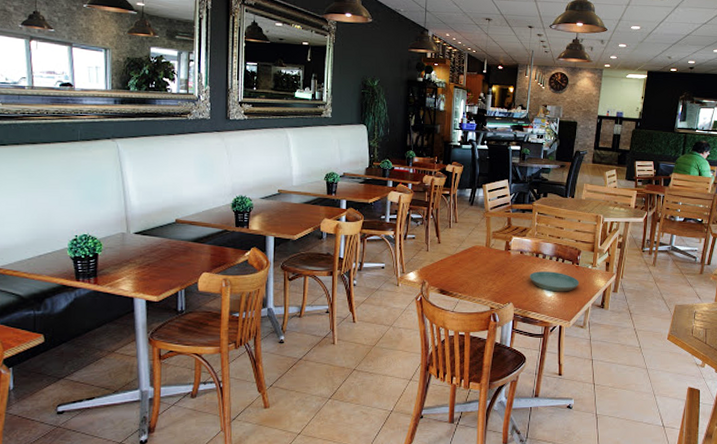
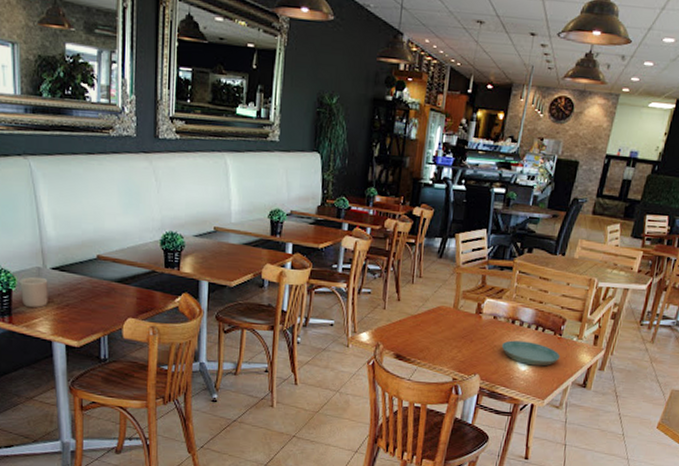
mug: none [105,241,131,269] -> present [20,276,48,308]

